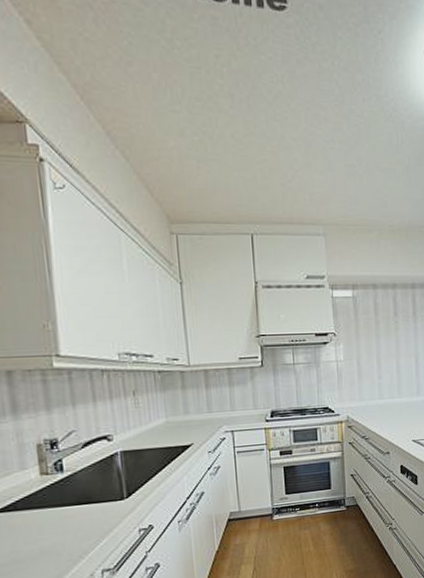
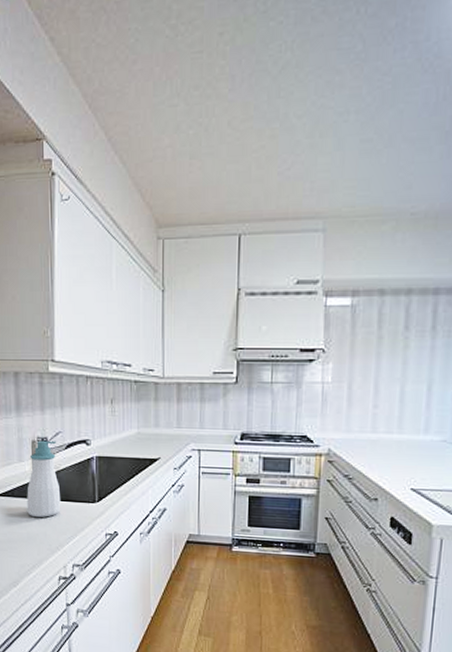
soap bottle: none [34,441,82,529] -> present [27,440,61,517]

